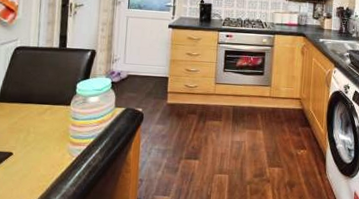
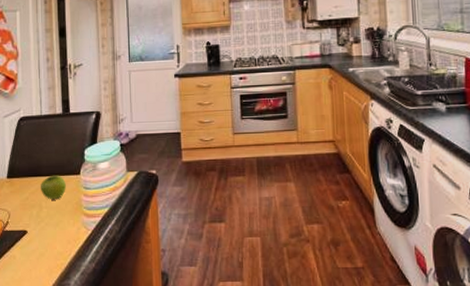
fruit: none [30,103,56,127] -> present [41,175,66,200]

